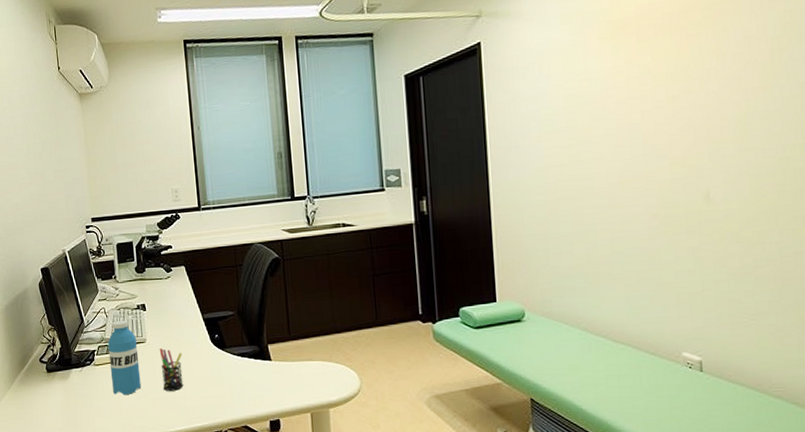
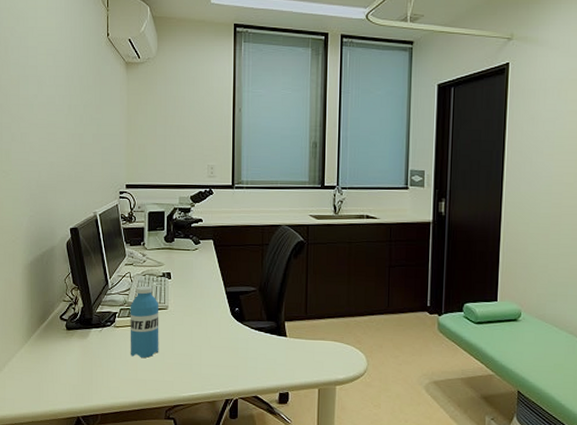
pen holder: present [159,348,184,391] -> none [180,316,202,358]

